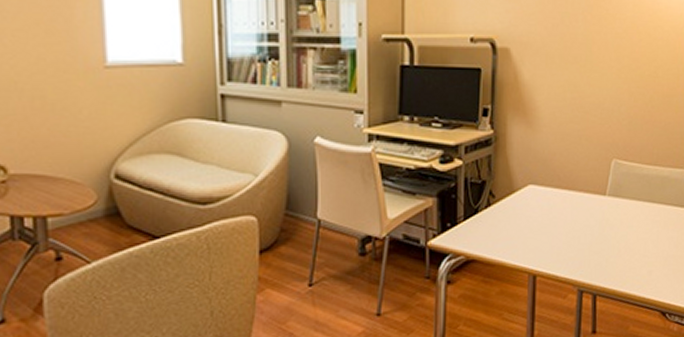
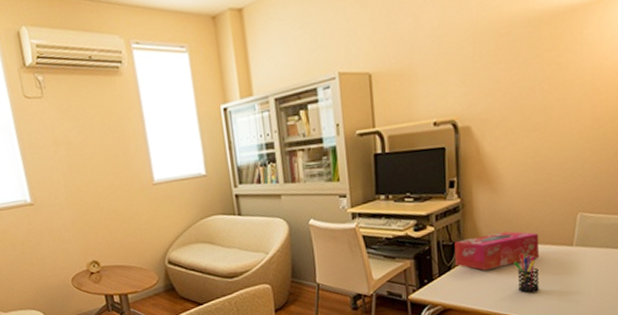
tissue box: none [483,172,573,216] -> present [454,231,540,270]
pen holder: none [545,199,570,246] -> present [514,253,539,293]

